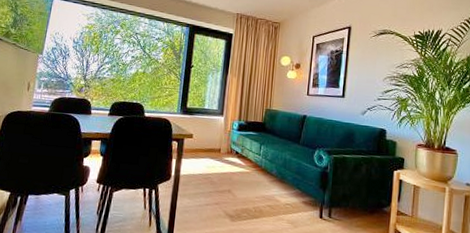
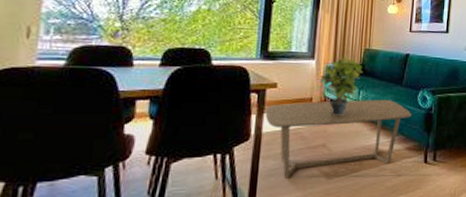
coffee table: none [183,151,308,216] -> present [265,100,412,178]
potted plant: none [227,114,264,168] -> present [319,55,363,117]

